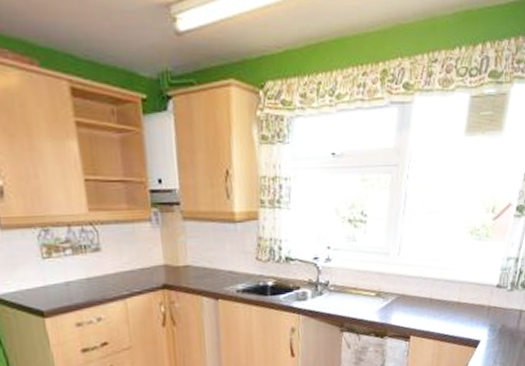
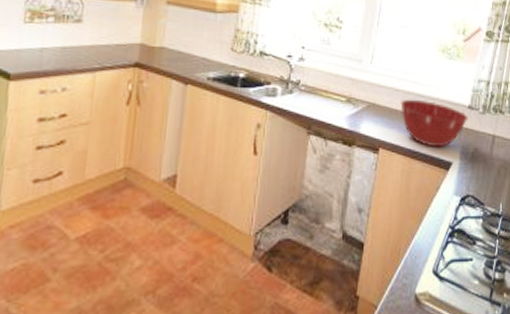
mixing bowl: none [429,284,496,329] -> present [400,99,468,148]

